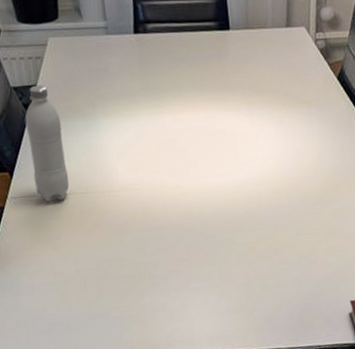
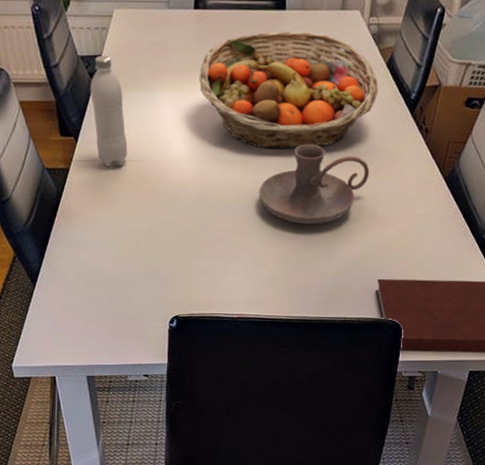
fruit basket: none [143,50,332,172] -> present [199,30,379,150]
candle holder: none [215,163,331,248] -> present [259,144,370,225]

